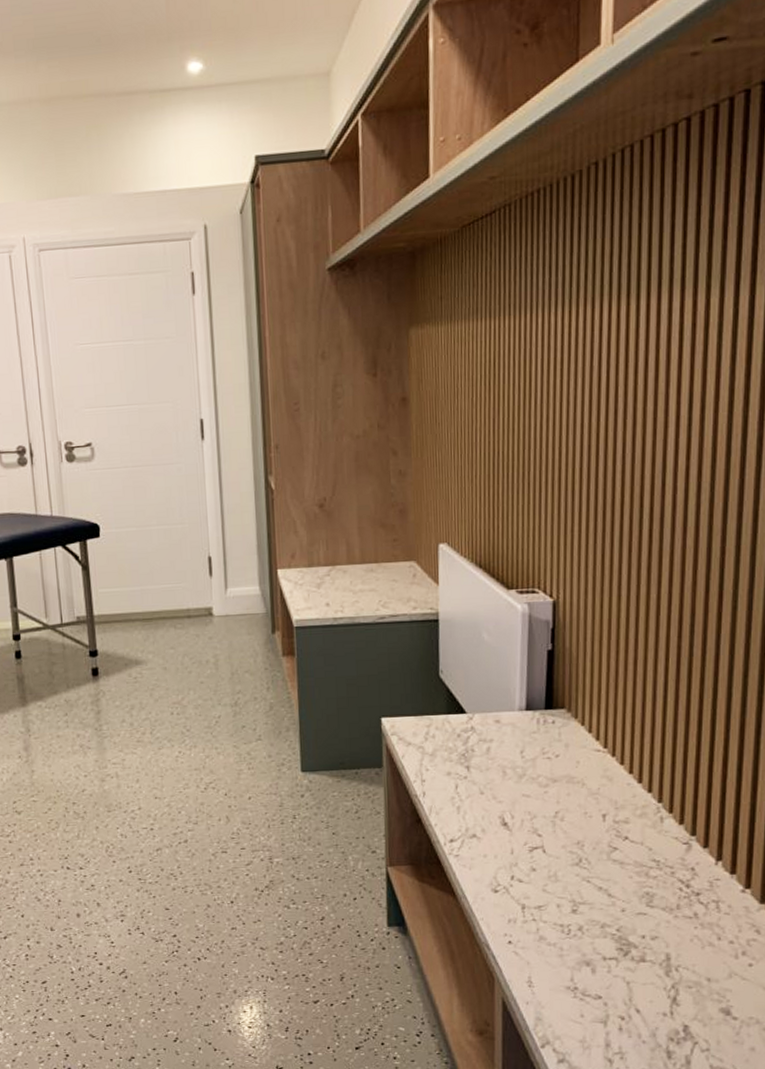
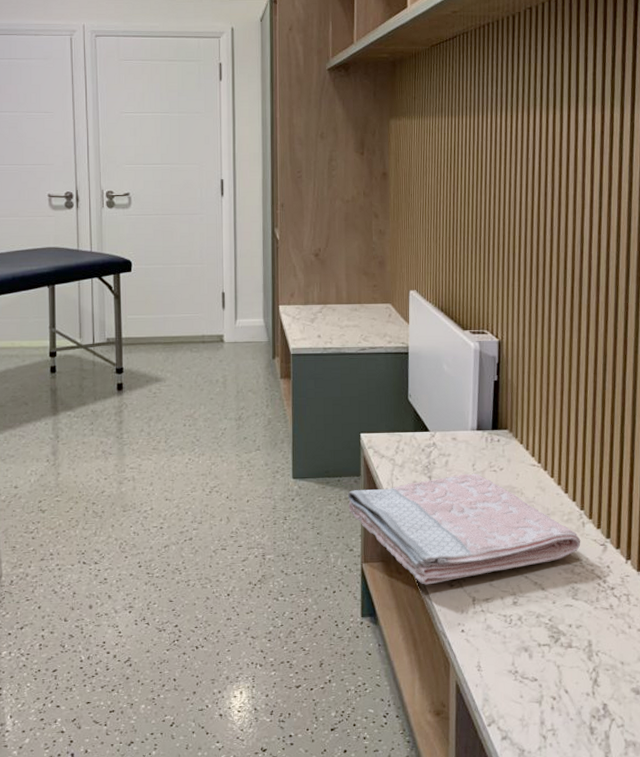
towel: none [367,761,658,891] -> present [347,473,581,585]

